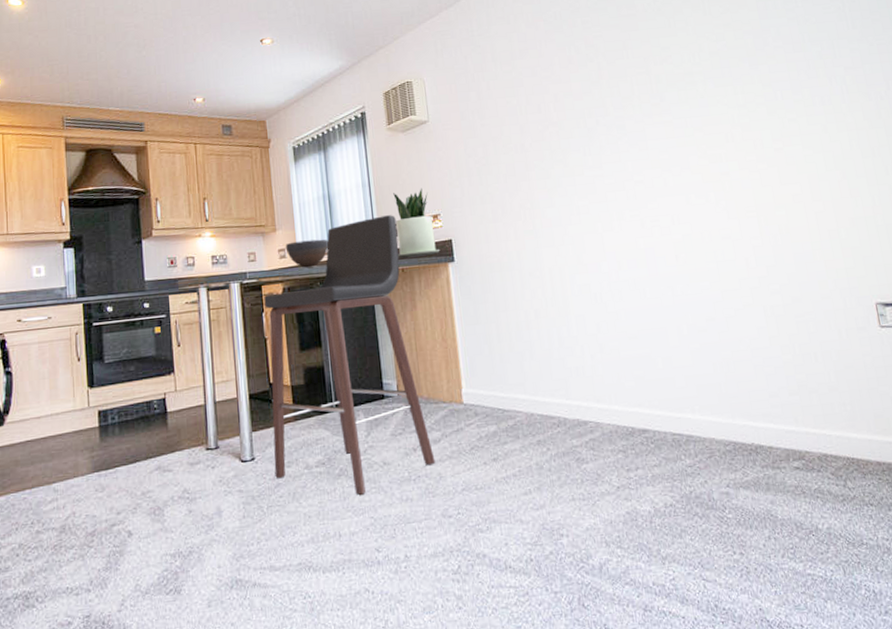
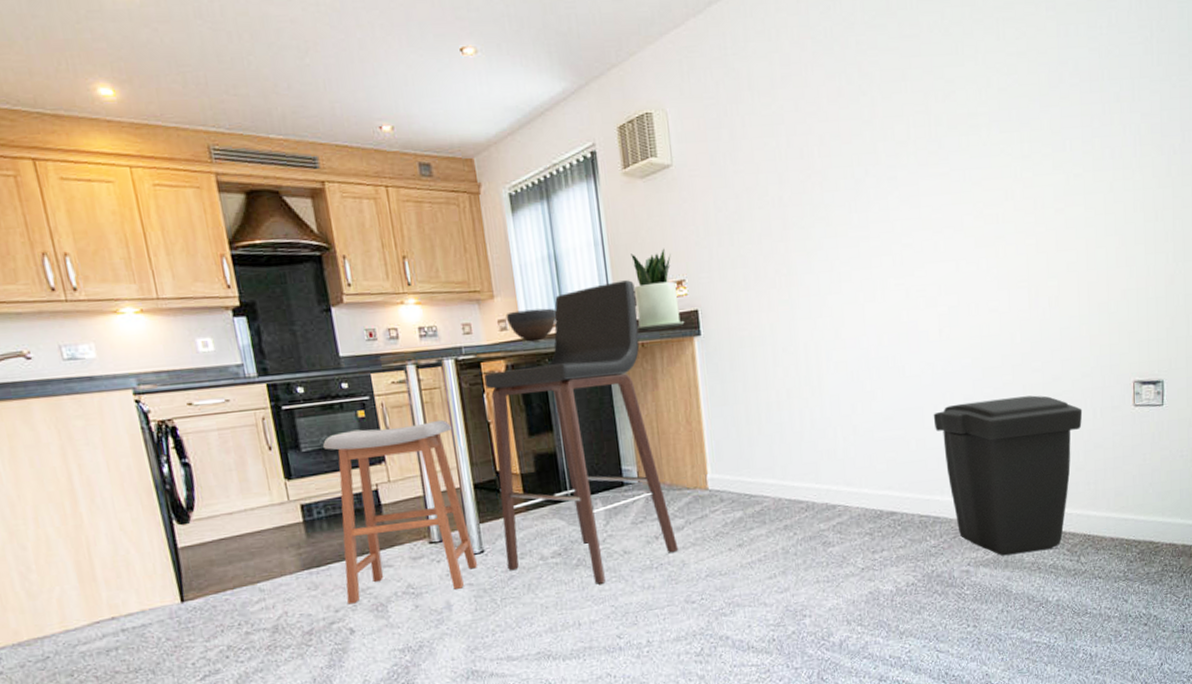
stool: none [122,335,249,507] -> present [322,419,478,605]
trash can: none [676,316,829,478] -> present [933,395,1083,556]

